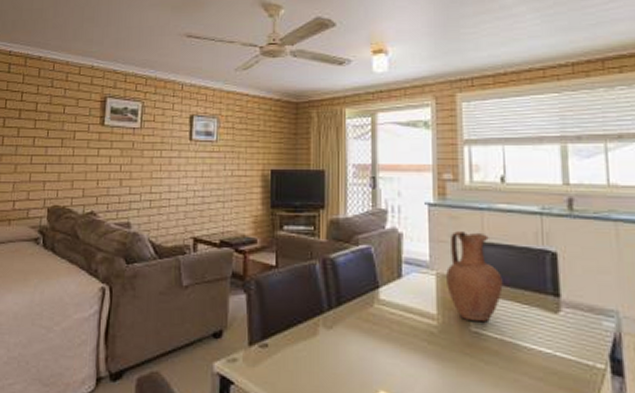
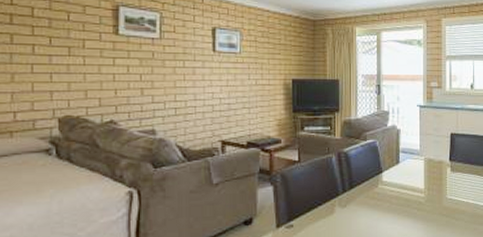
vase: present [446,231,503,323] -> none [431,126,469,192]

